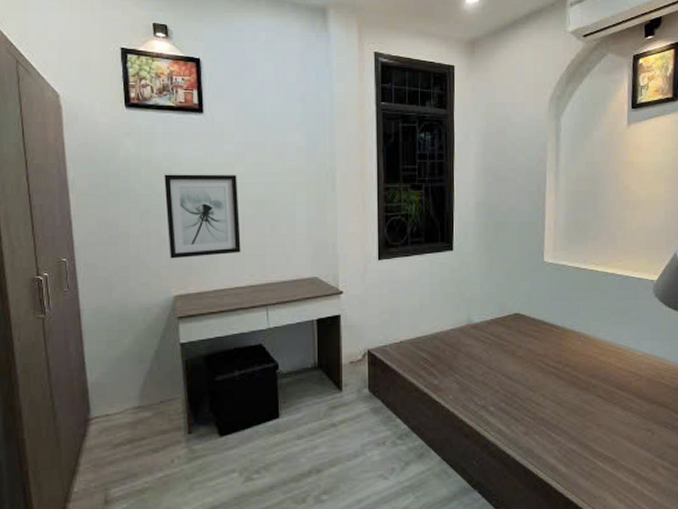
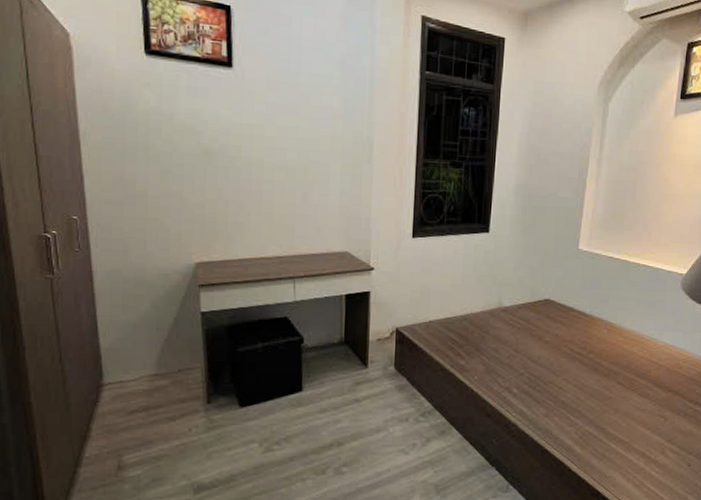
wall art: present [164,174,241,259] -> none [187,132,269,224]

